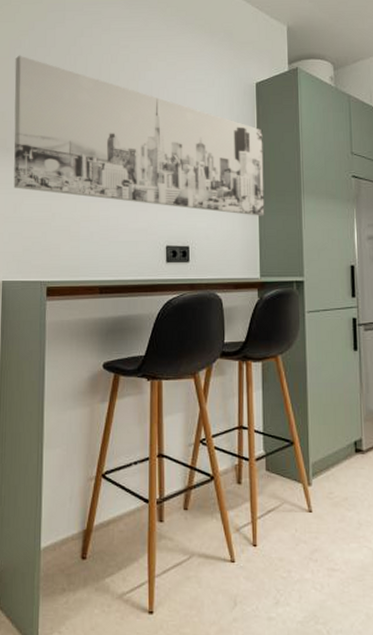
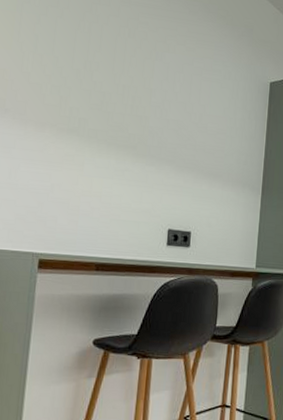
wall art: present [13,55,265,216] -> none [10,11,272,210]

